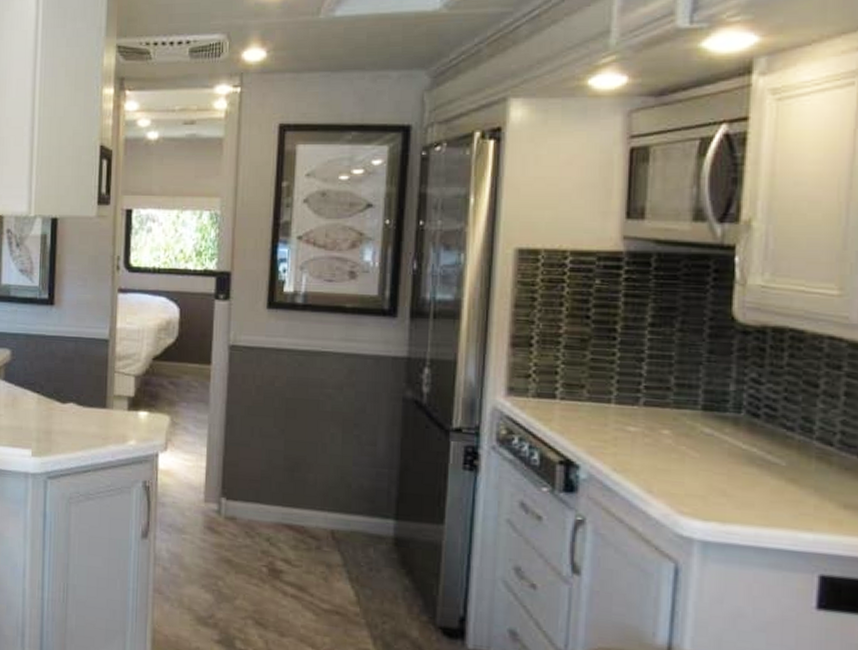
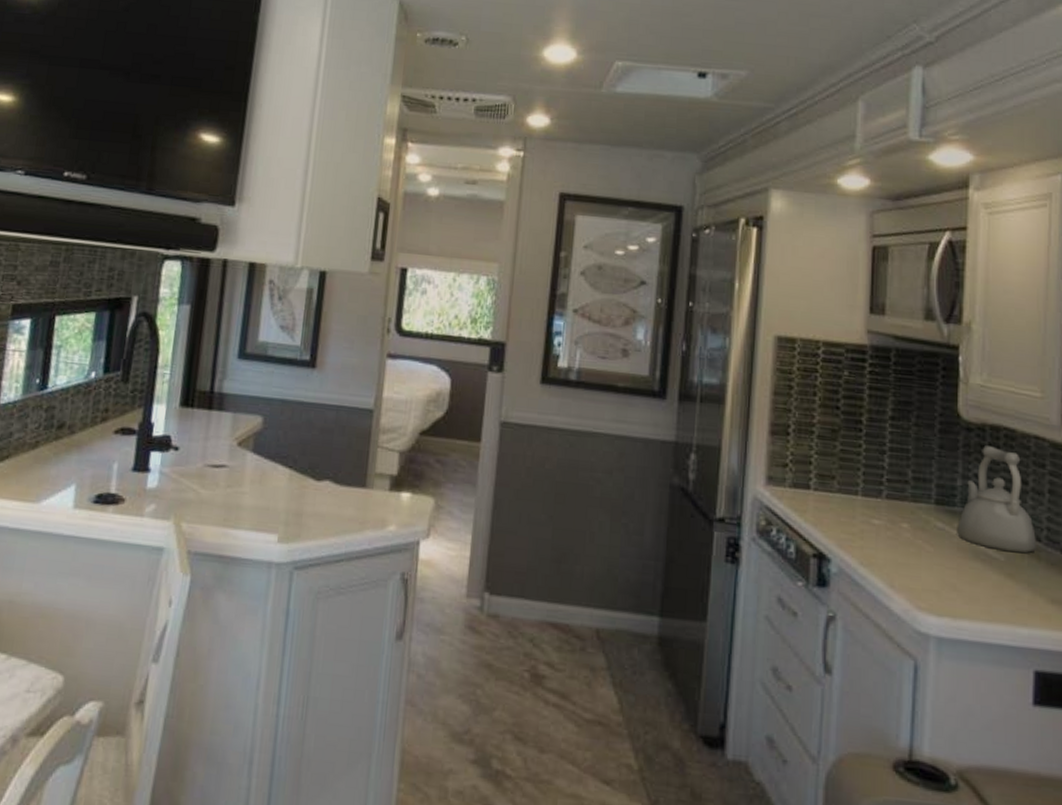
kettle: none [728,349,828,458] -> present [957,446,1037,554]

